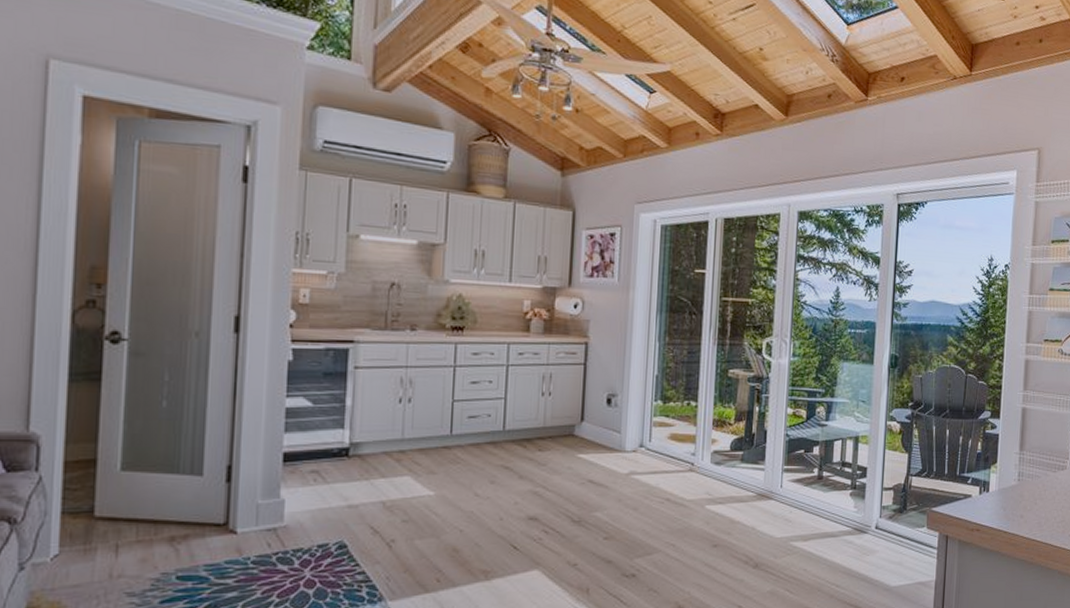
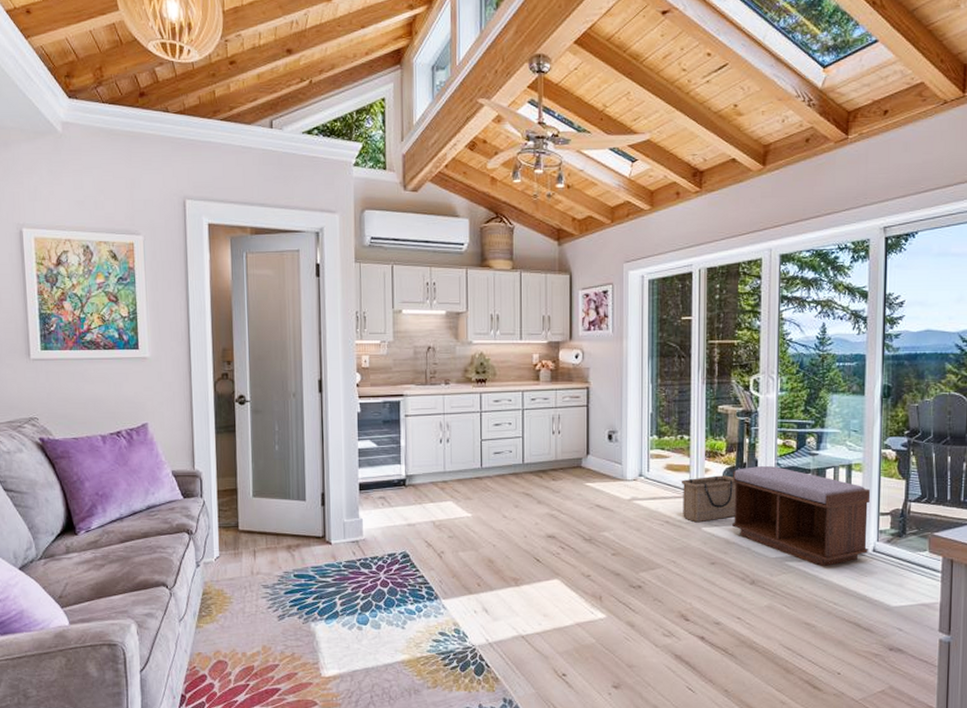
basket: none [685,447,743,500] -> present [682,475,736,523]
bench: none [736,437,876,546] -> present [731,466,871,566]

